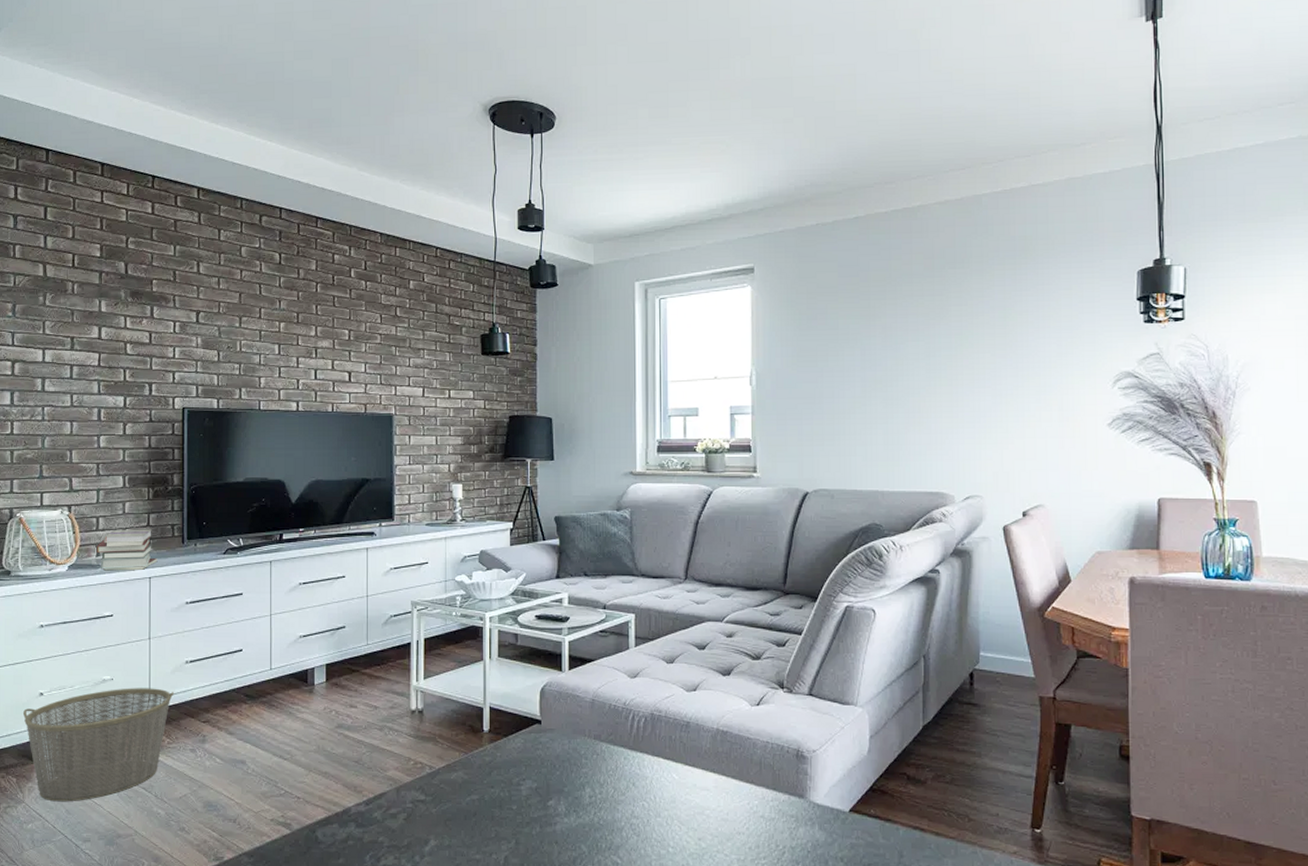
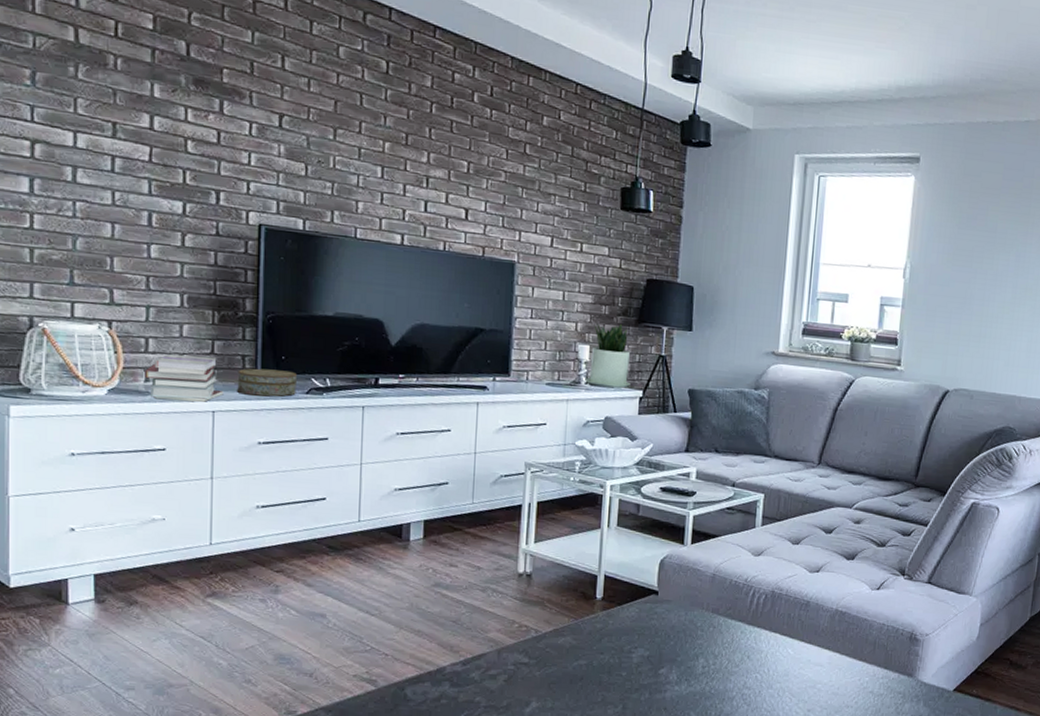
basket: present [23,688,174,802] -> none [49,529,241,647]
decorative box: none [168,535,217,560] -> present [237,368,298,398]
planter: none [460,460,501,523] -> present [585,321,631,389]

